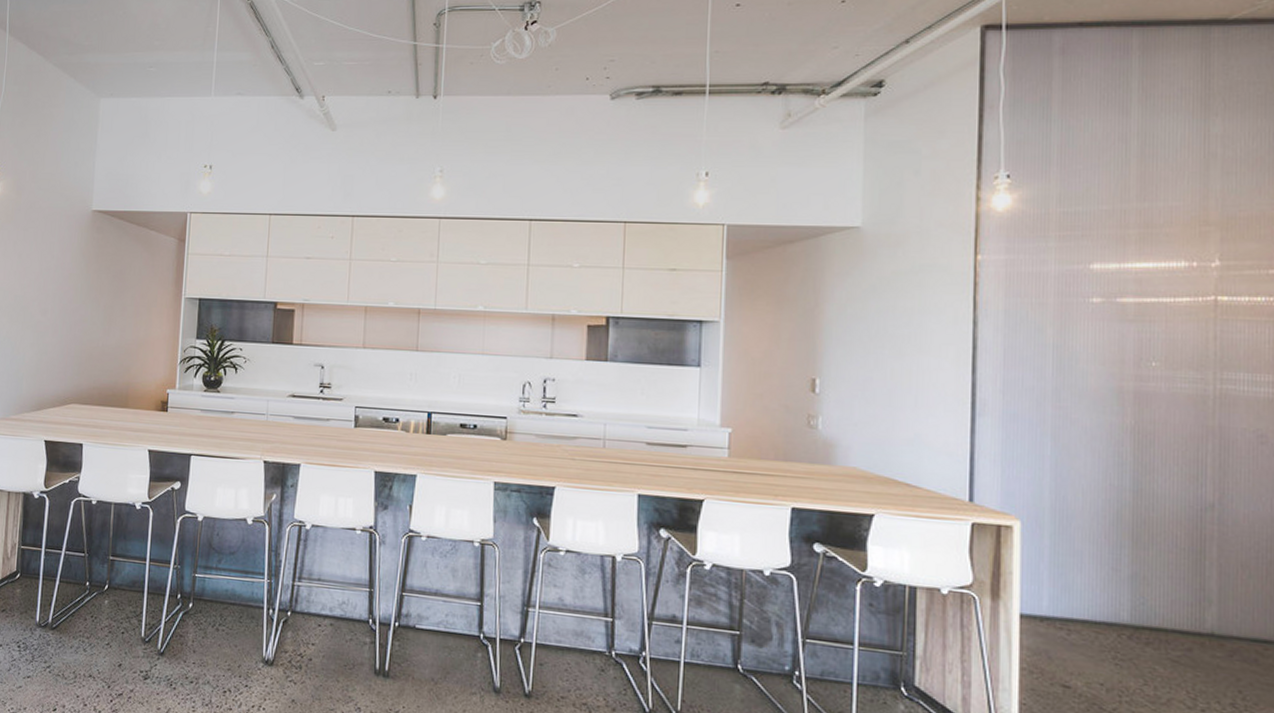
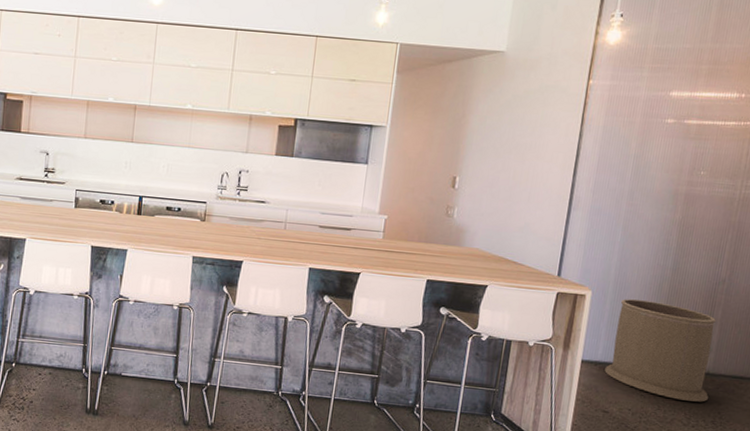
trash can: none [1056,531,1219,676] -> present [604,299,716,402]

